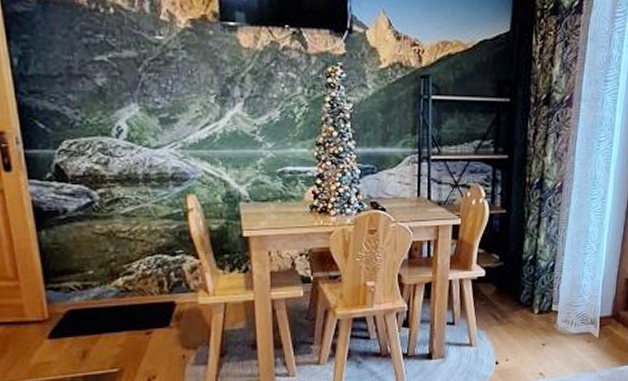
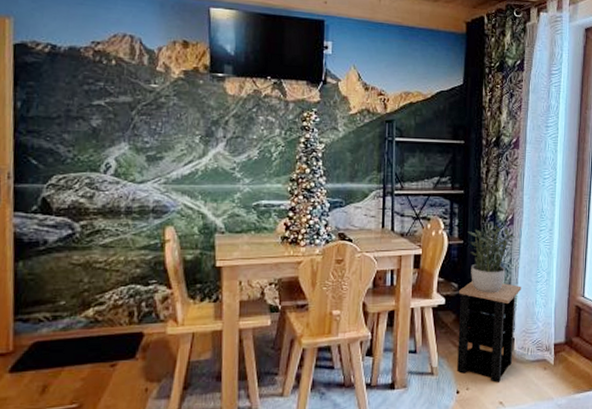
side table: none [497,253,568,355] -> present [457,281,522,384]
potted plant: none [510,192,564,266] -> present [467,224,516,293]

